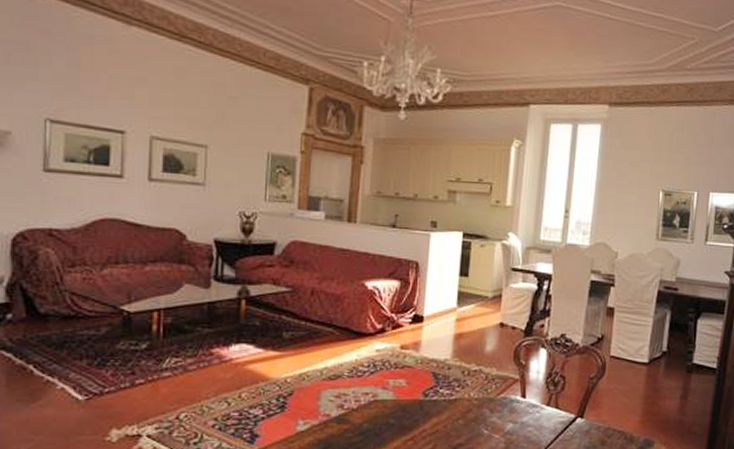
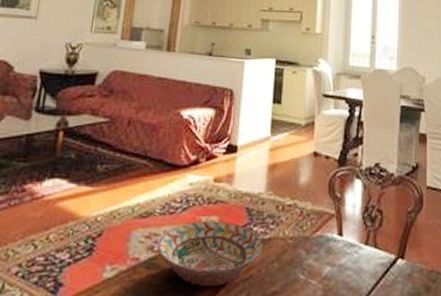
decorative bowl: none [347,383,448,439] -> present [157,221,262,287]

